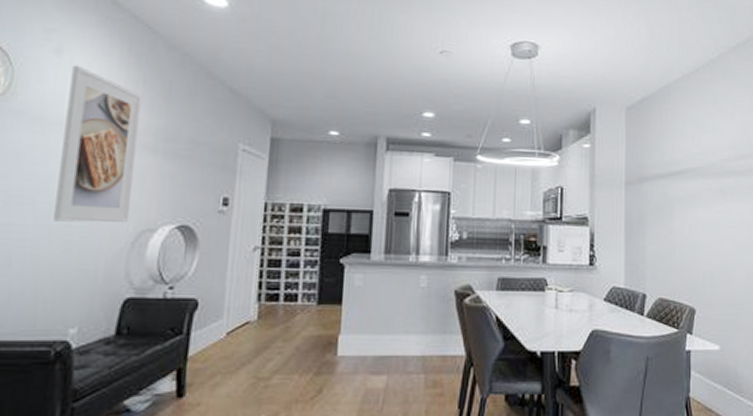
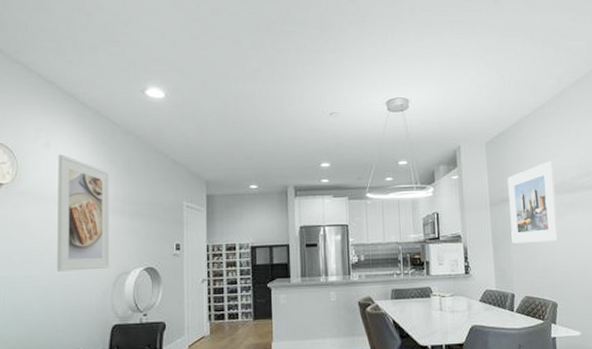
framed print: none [648,137,704,235] -> present [507,161,560,244]

